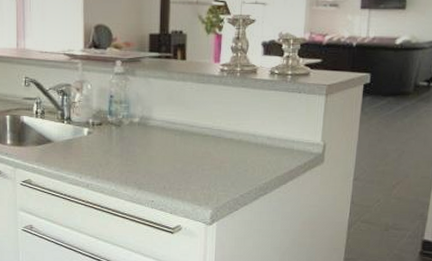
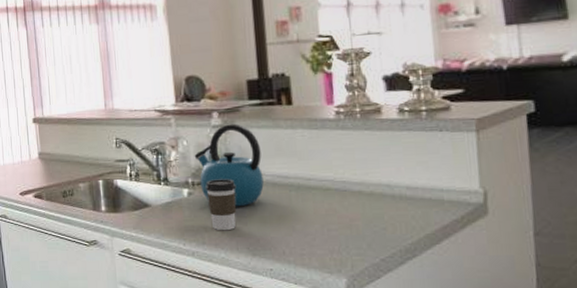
kettle: none [96,72,155,147] -> present [194,123,264,207]
coffee cup: none [104,121,131,167] -> present [206,179,237,231]

